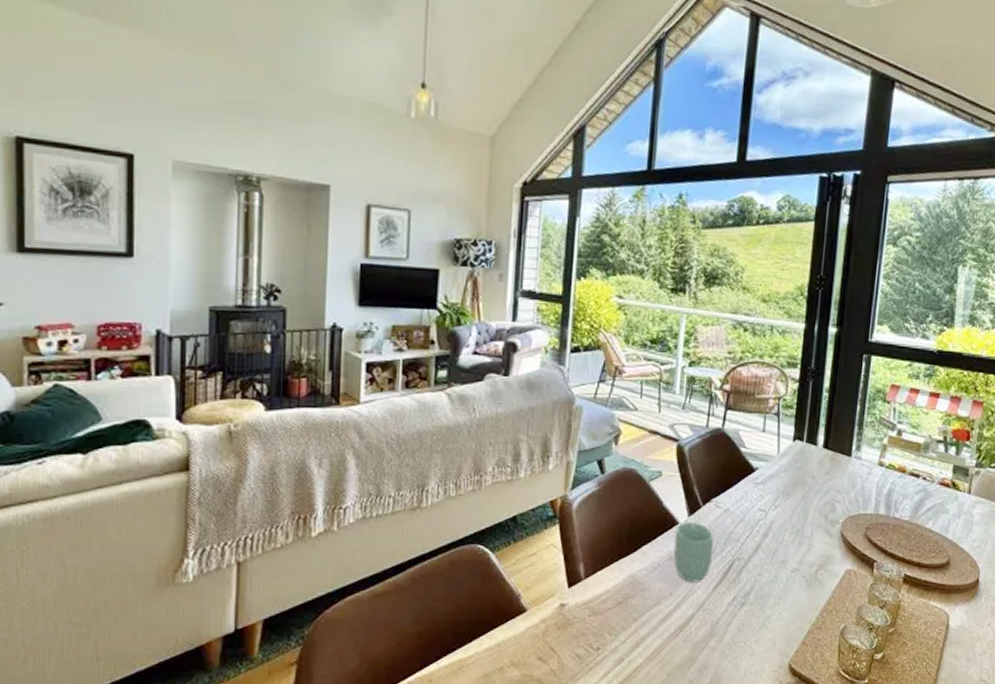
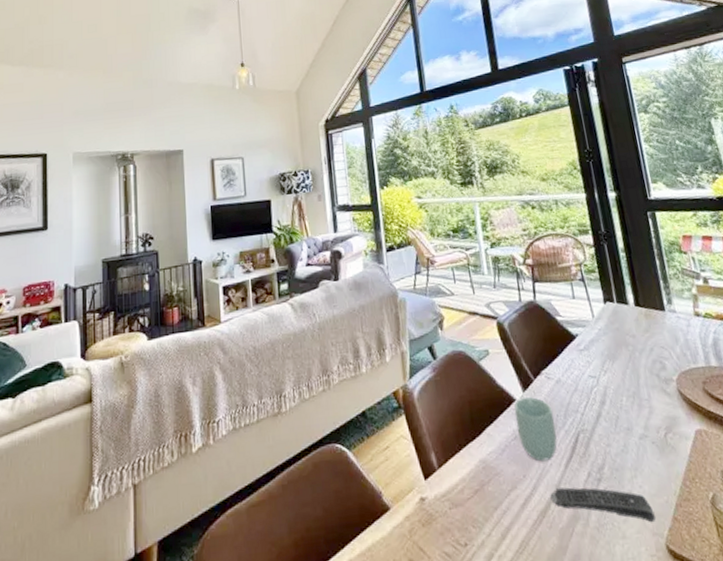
remote control: none [691,608,786,645] -> present [550,487,656,523]

